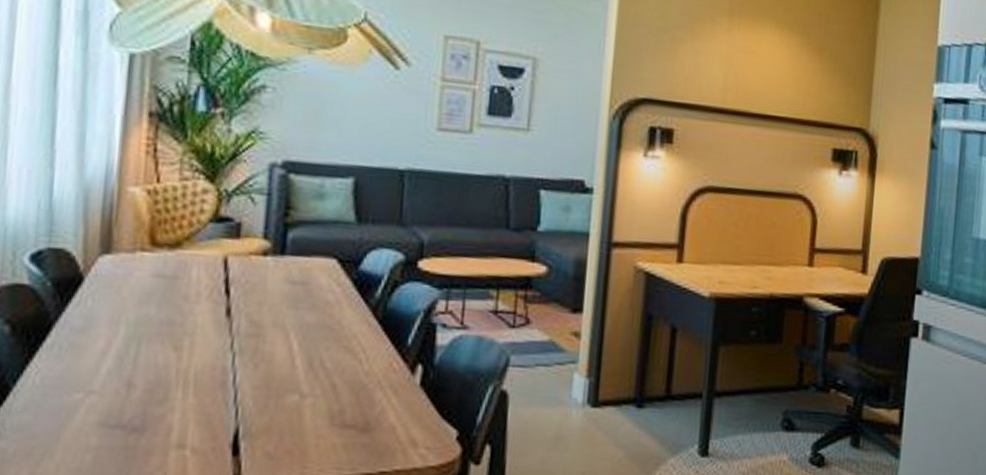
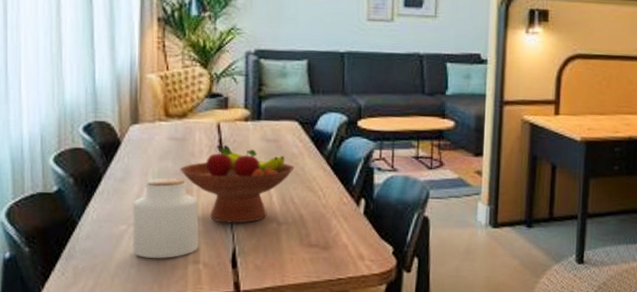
jar: none [90,329,191,441] -> present [132,178,199,258]
fruit bowl: none [166,285,328,394] -> present [180,144,294,224]

